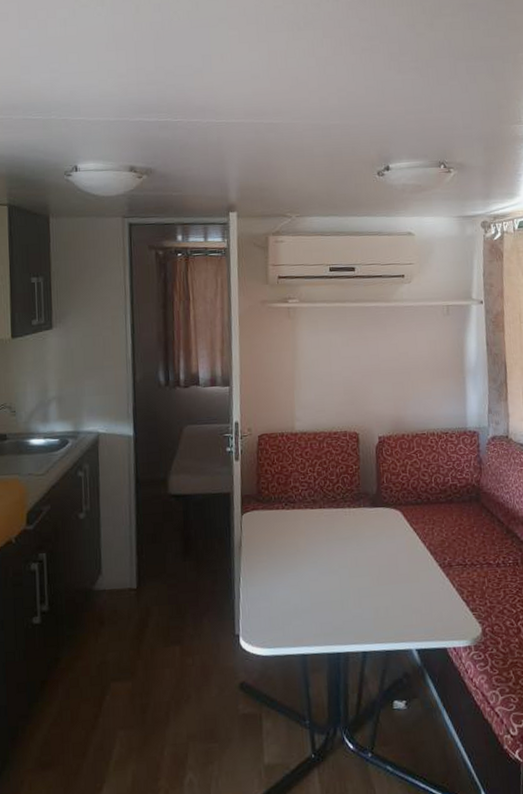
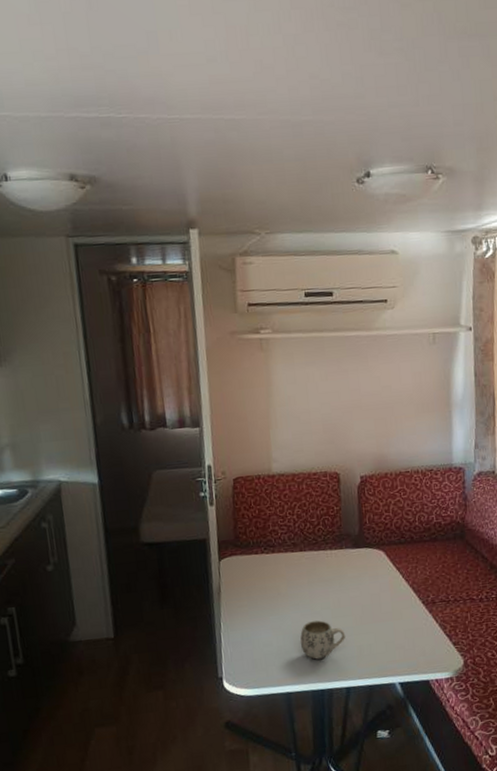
mug: none [317,579,362,620] -> present [300,620,345,660]

